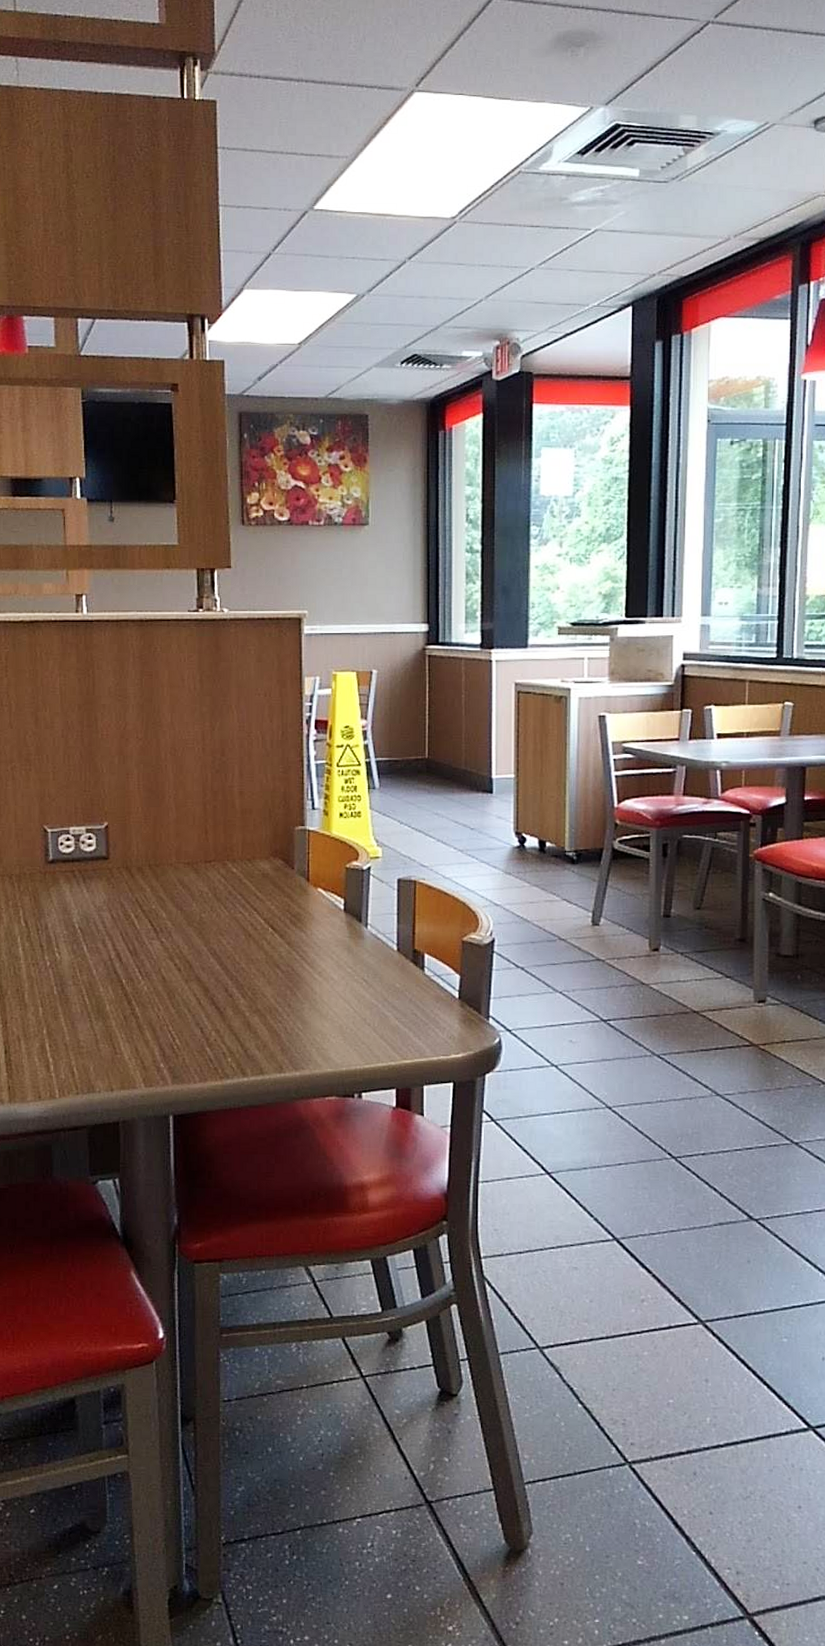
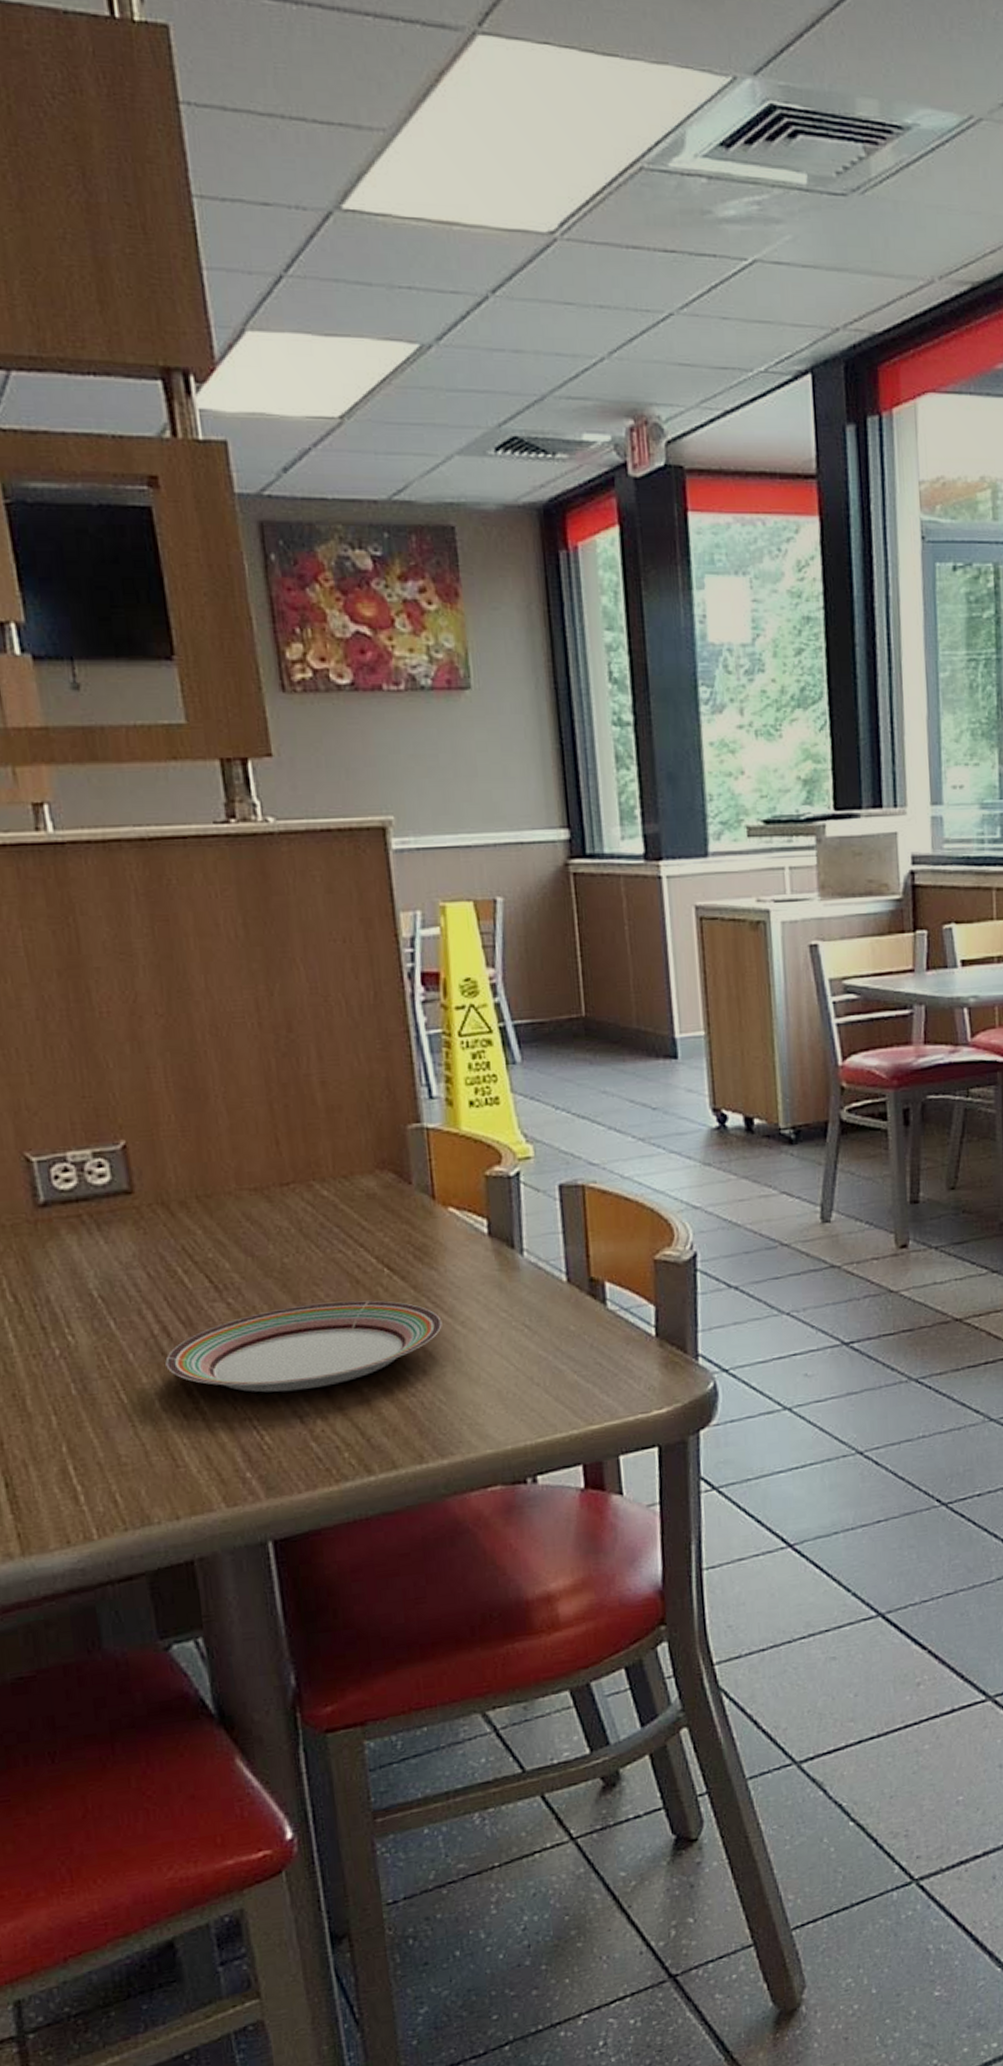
plate: none [116,948,305,1009] -> present [165,1300,442,1393]

